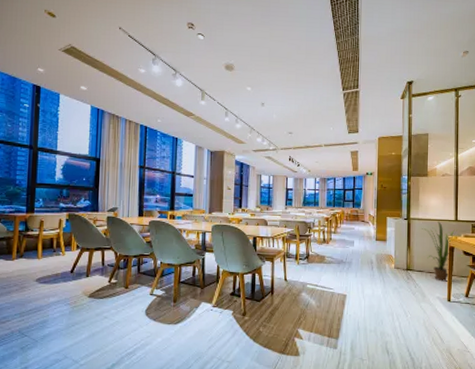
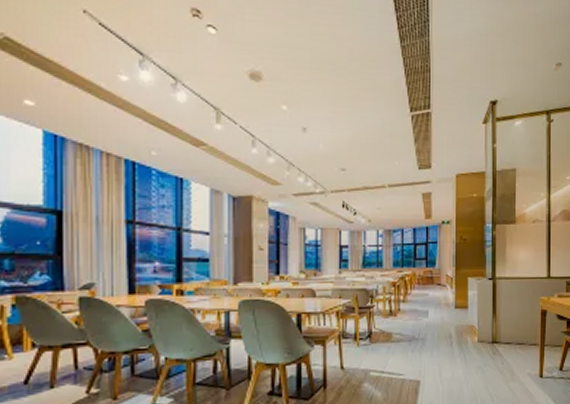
house plant: present [422,221,458,282] -> none [510,279,551,354]

